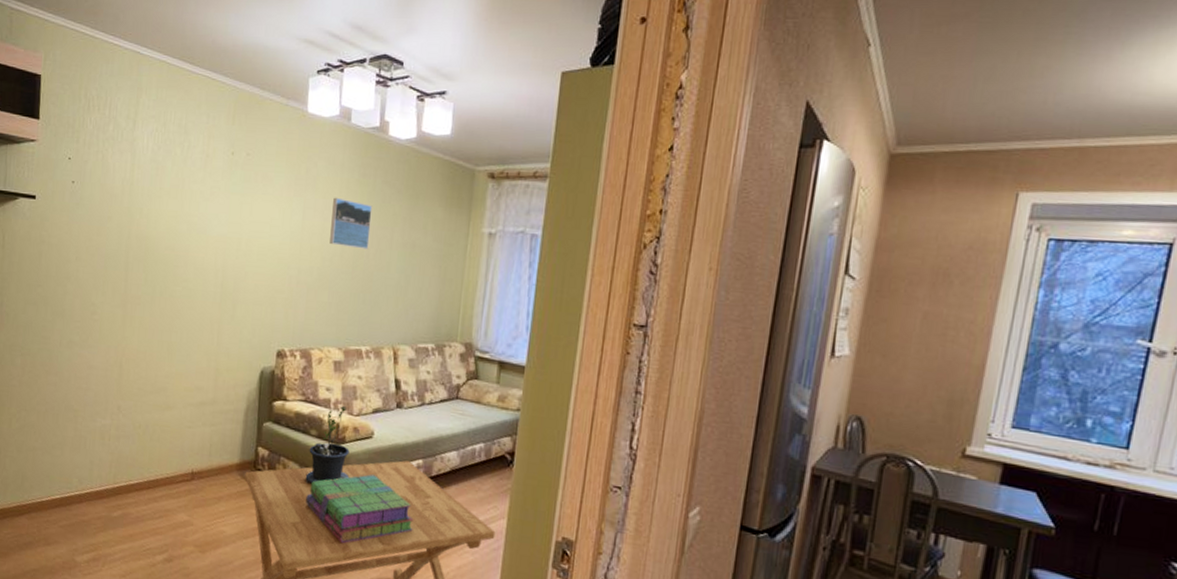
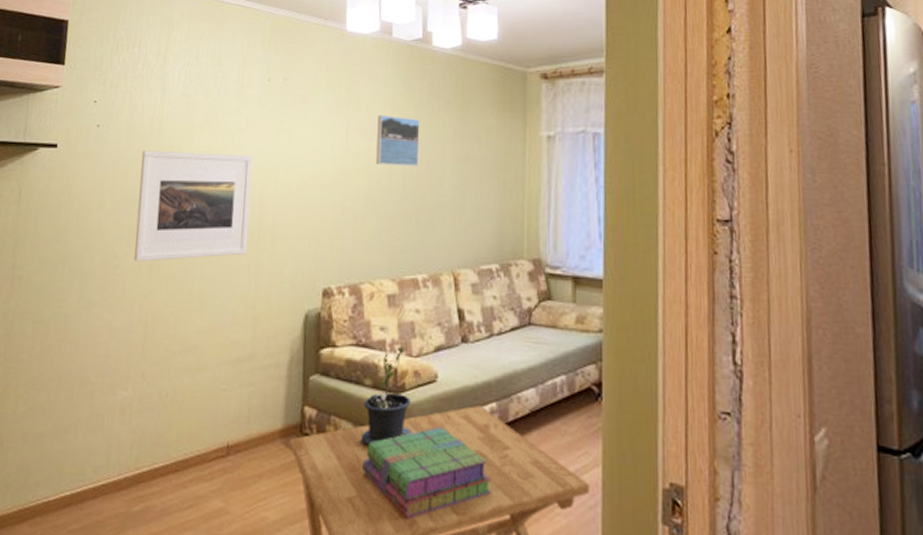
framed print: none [109,210,216,314] -> present [134,150,252,262]

